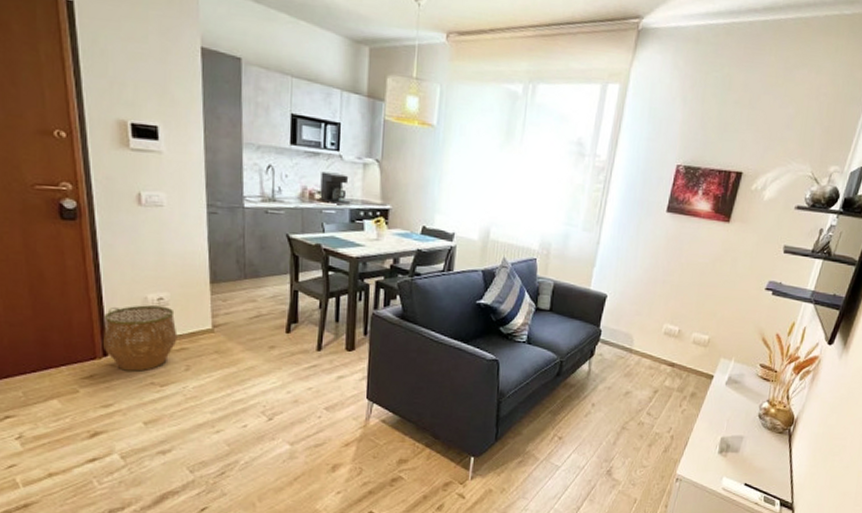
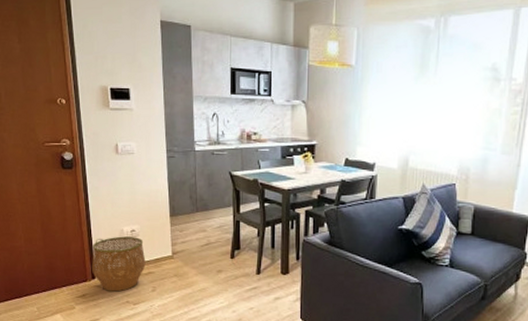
coffee maker: present [320,171,349,205] -> none [256,115,281,144]

